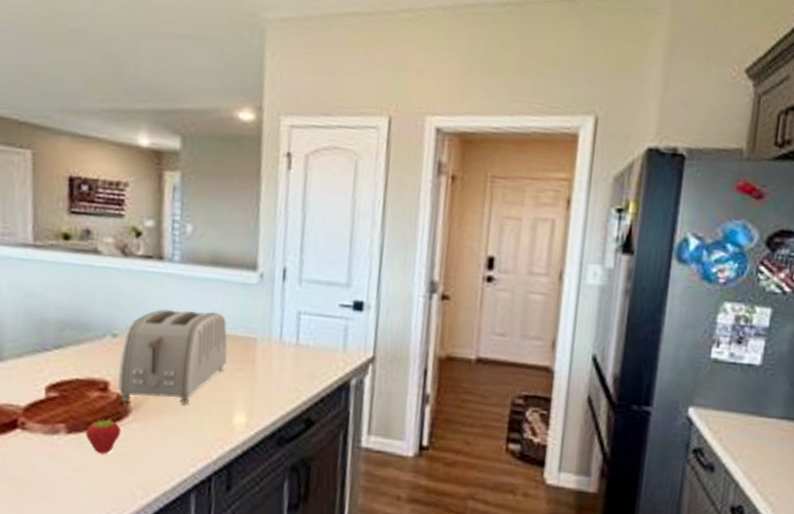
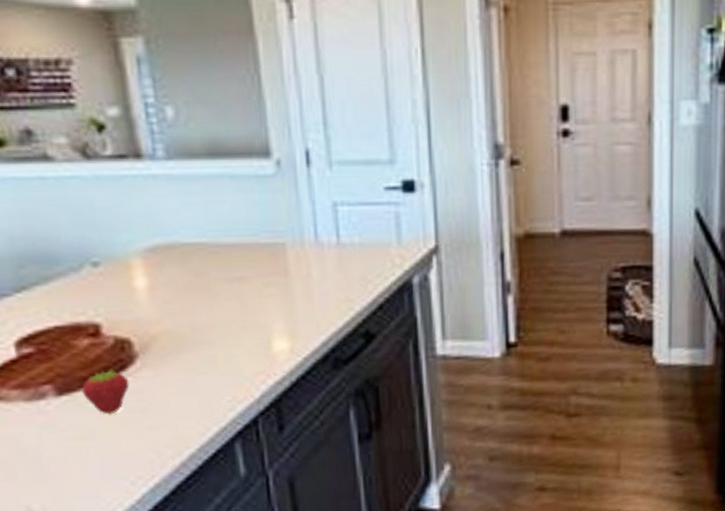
toaster: present [116,309,228,404] -> none [107,217,252,346]

